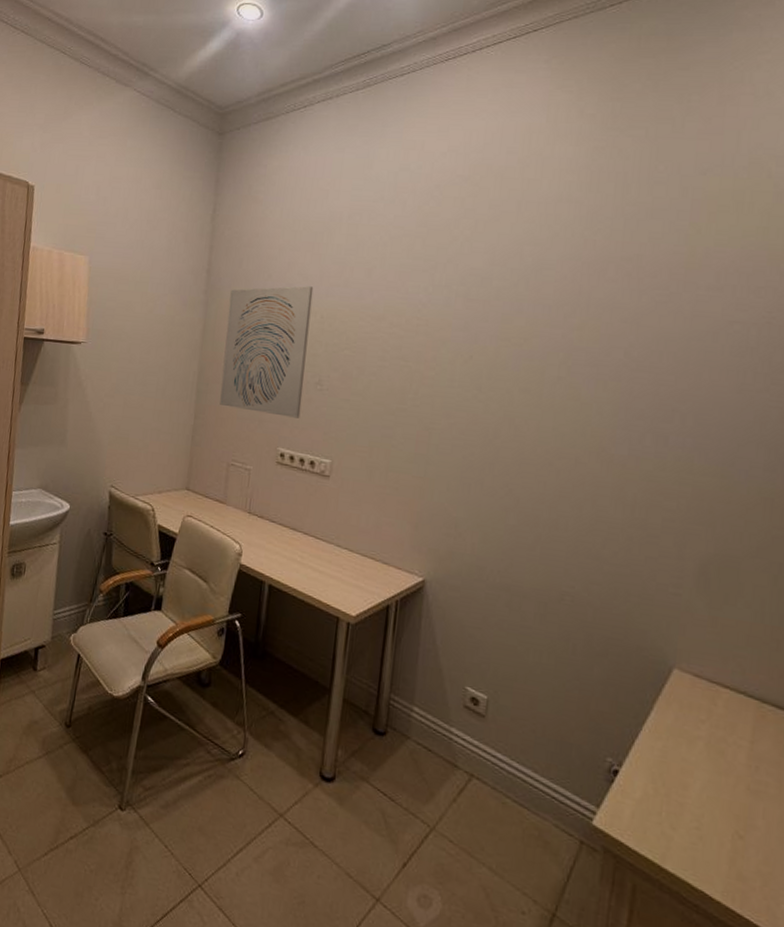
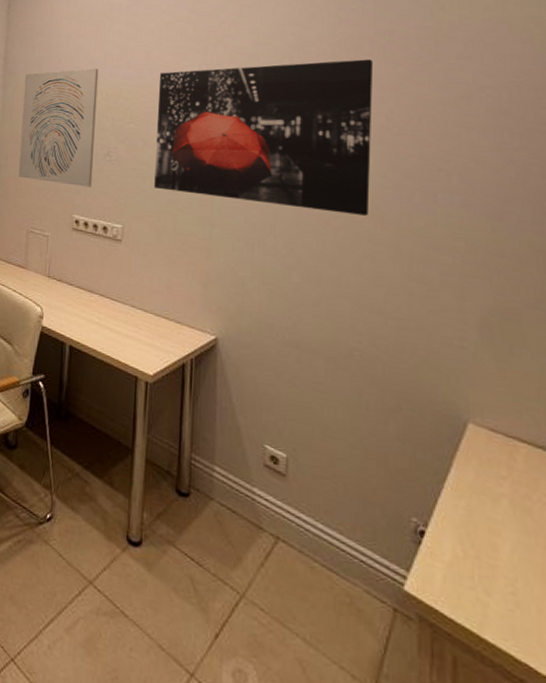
wall art: none [368,286,617,457] -> present [154,59,374,216]

